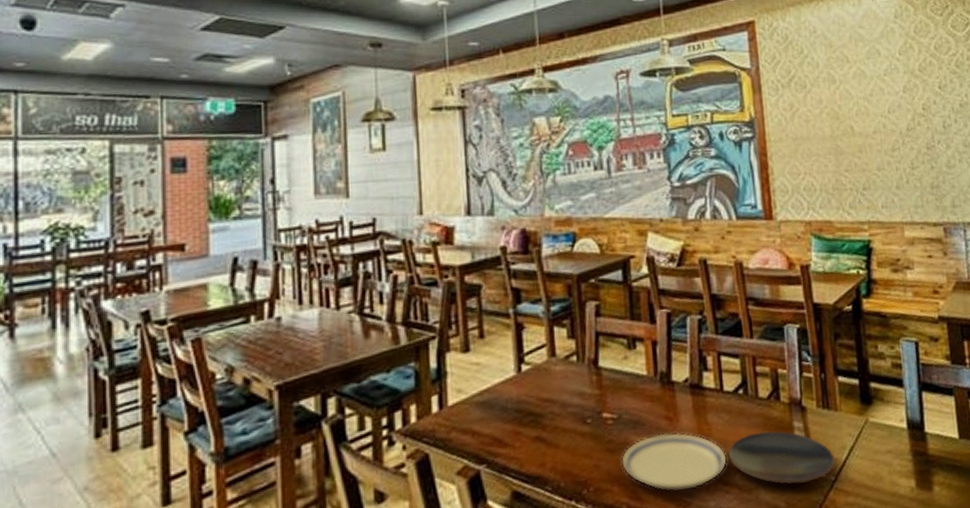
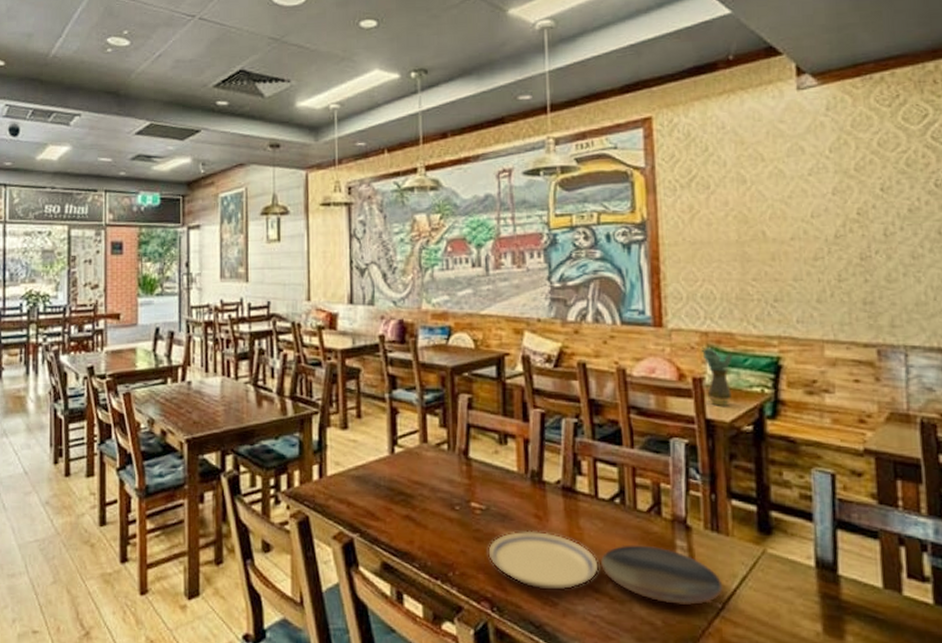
vase: none [805,234,834,290] -> present [700,345,732,406]

